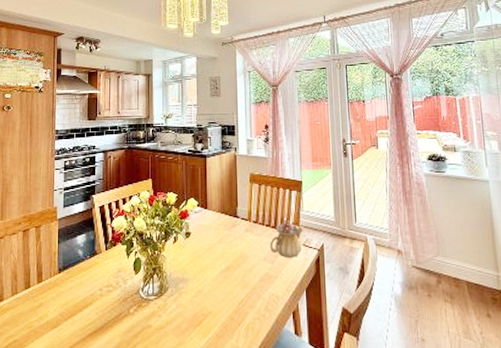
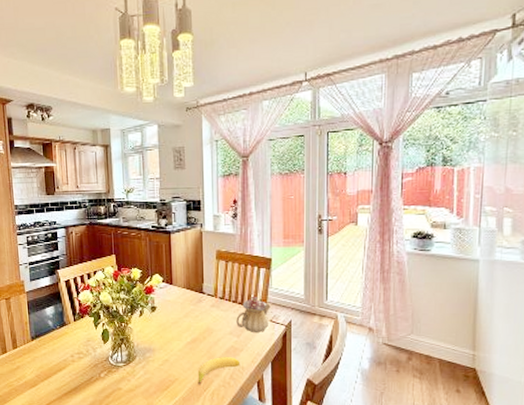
banana: none [231,286,275,319] -> present [197,357,241,386]

